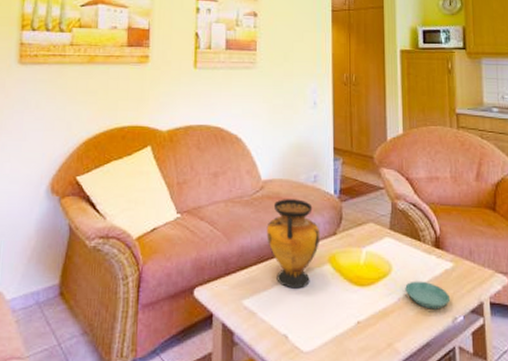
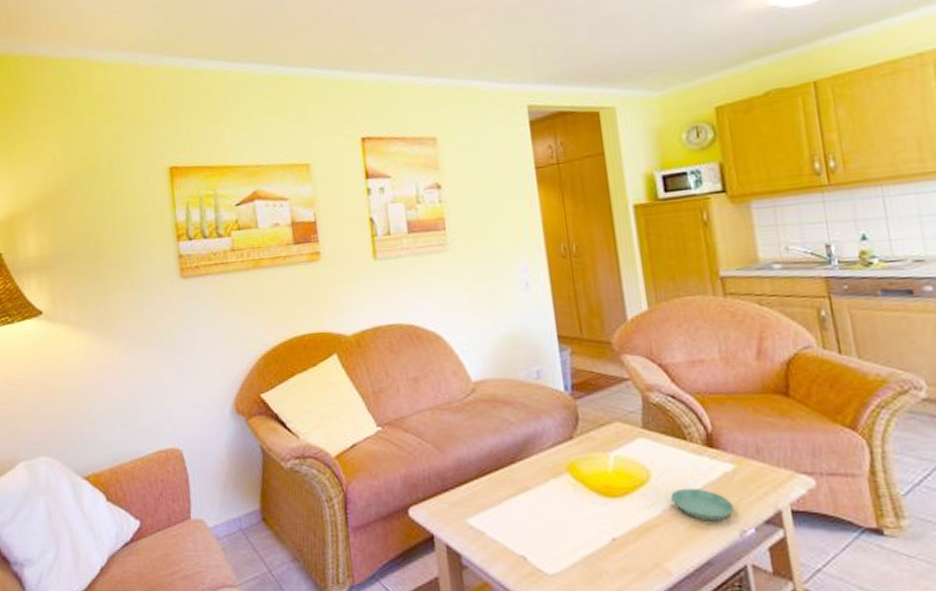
vase: present [266,199,321,289] -> none [484,400,554,504]

